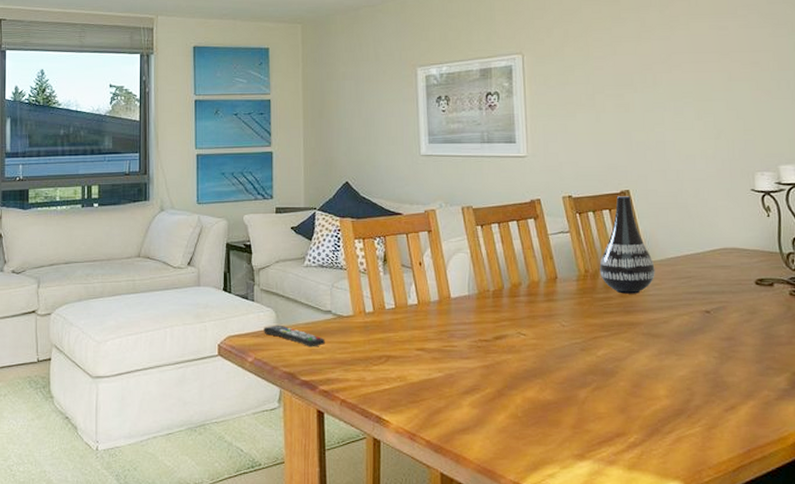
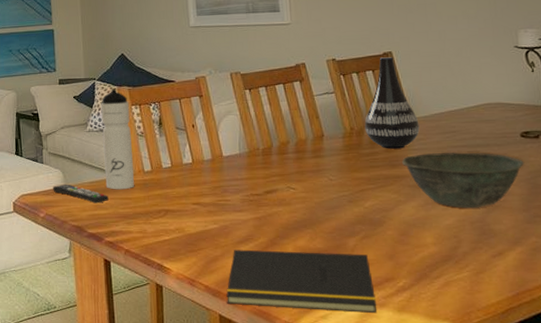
water bottle: none [321,220,354,333] -> present [101,88,134,190]
notepad: none [449,401,607,472] -> present [226,249,378,314]
bowl: none [637,299,758,359] -> present [402,152,524,209]

